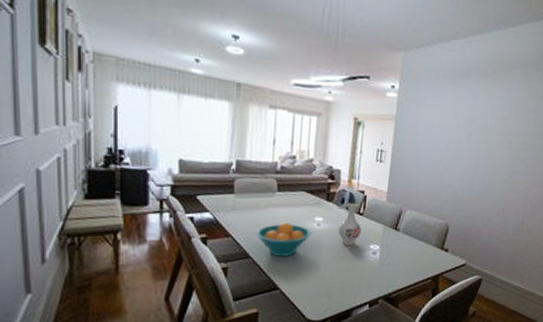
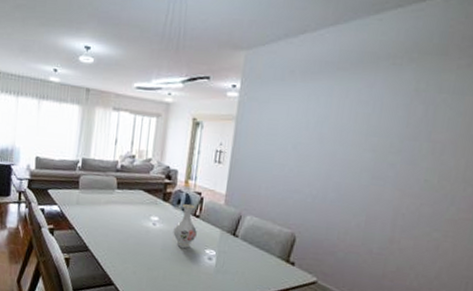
fruit bowl: present [256,222,312,257] -> none [96,219,147,254]

